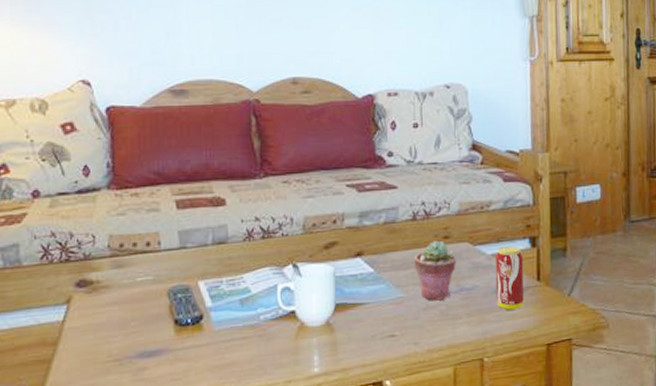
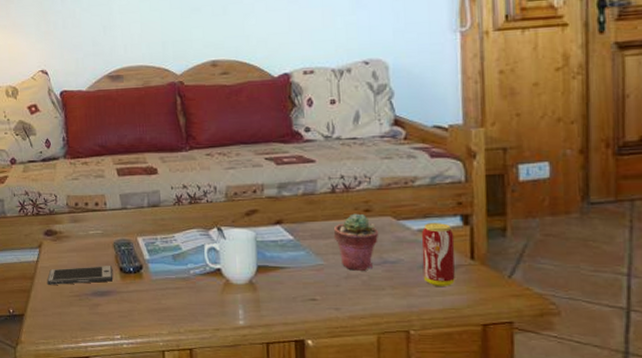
smartphone: none [75,318,166,350] -> present [46,266,114,285]

